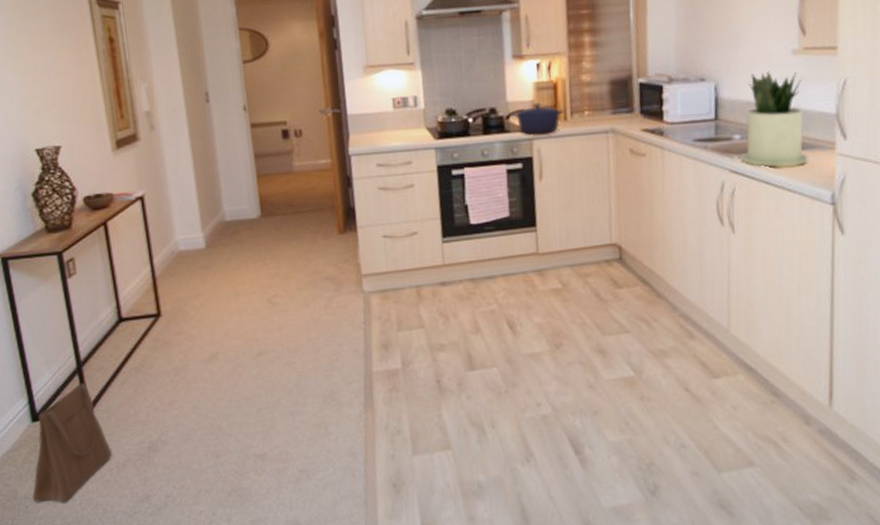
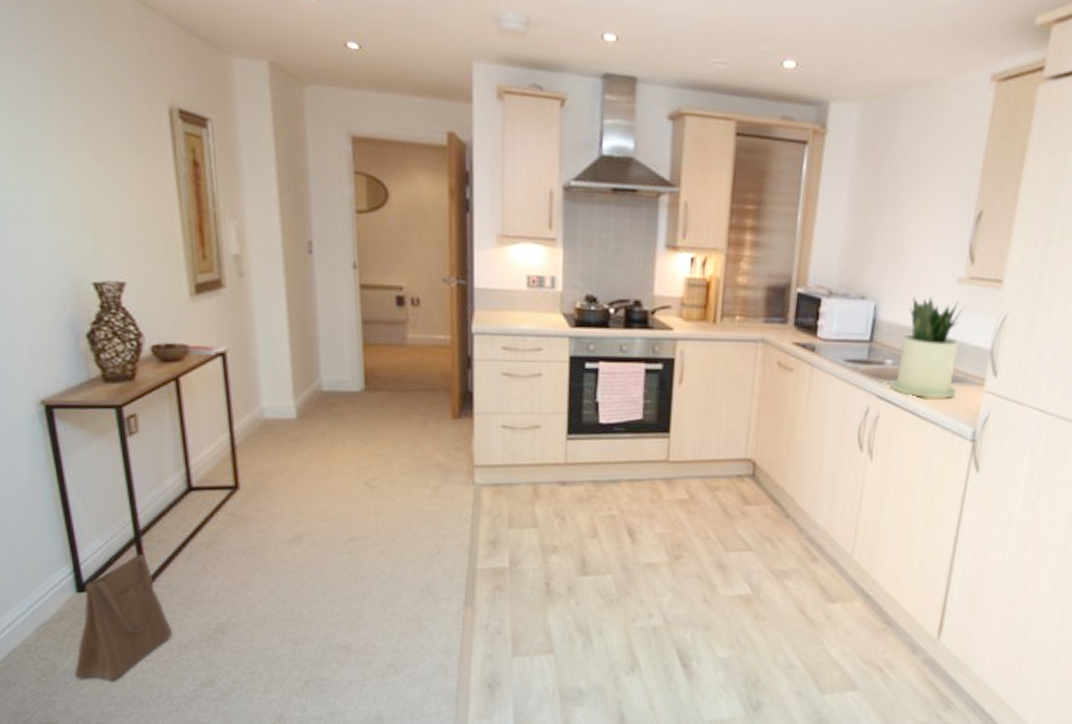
cooking pot: present [511,101,564,135] -> none [657,299,714,336]

